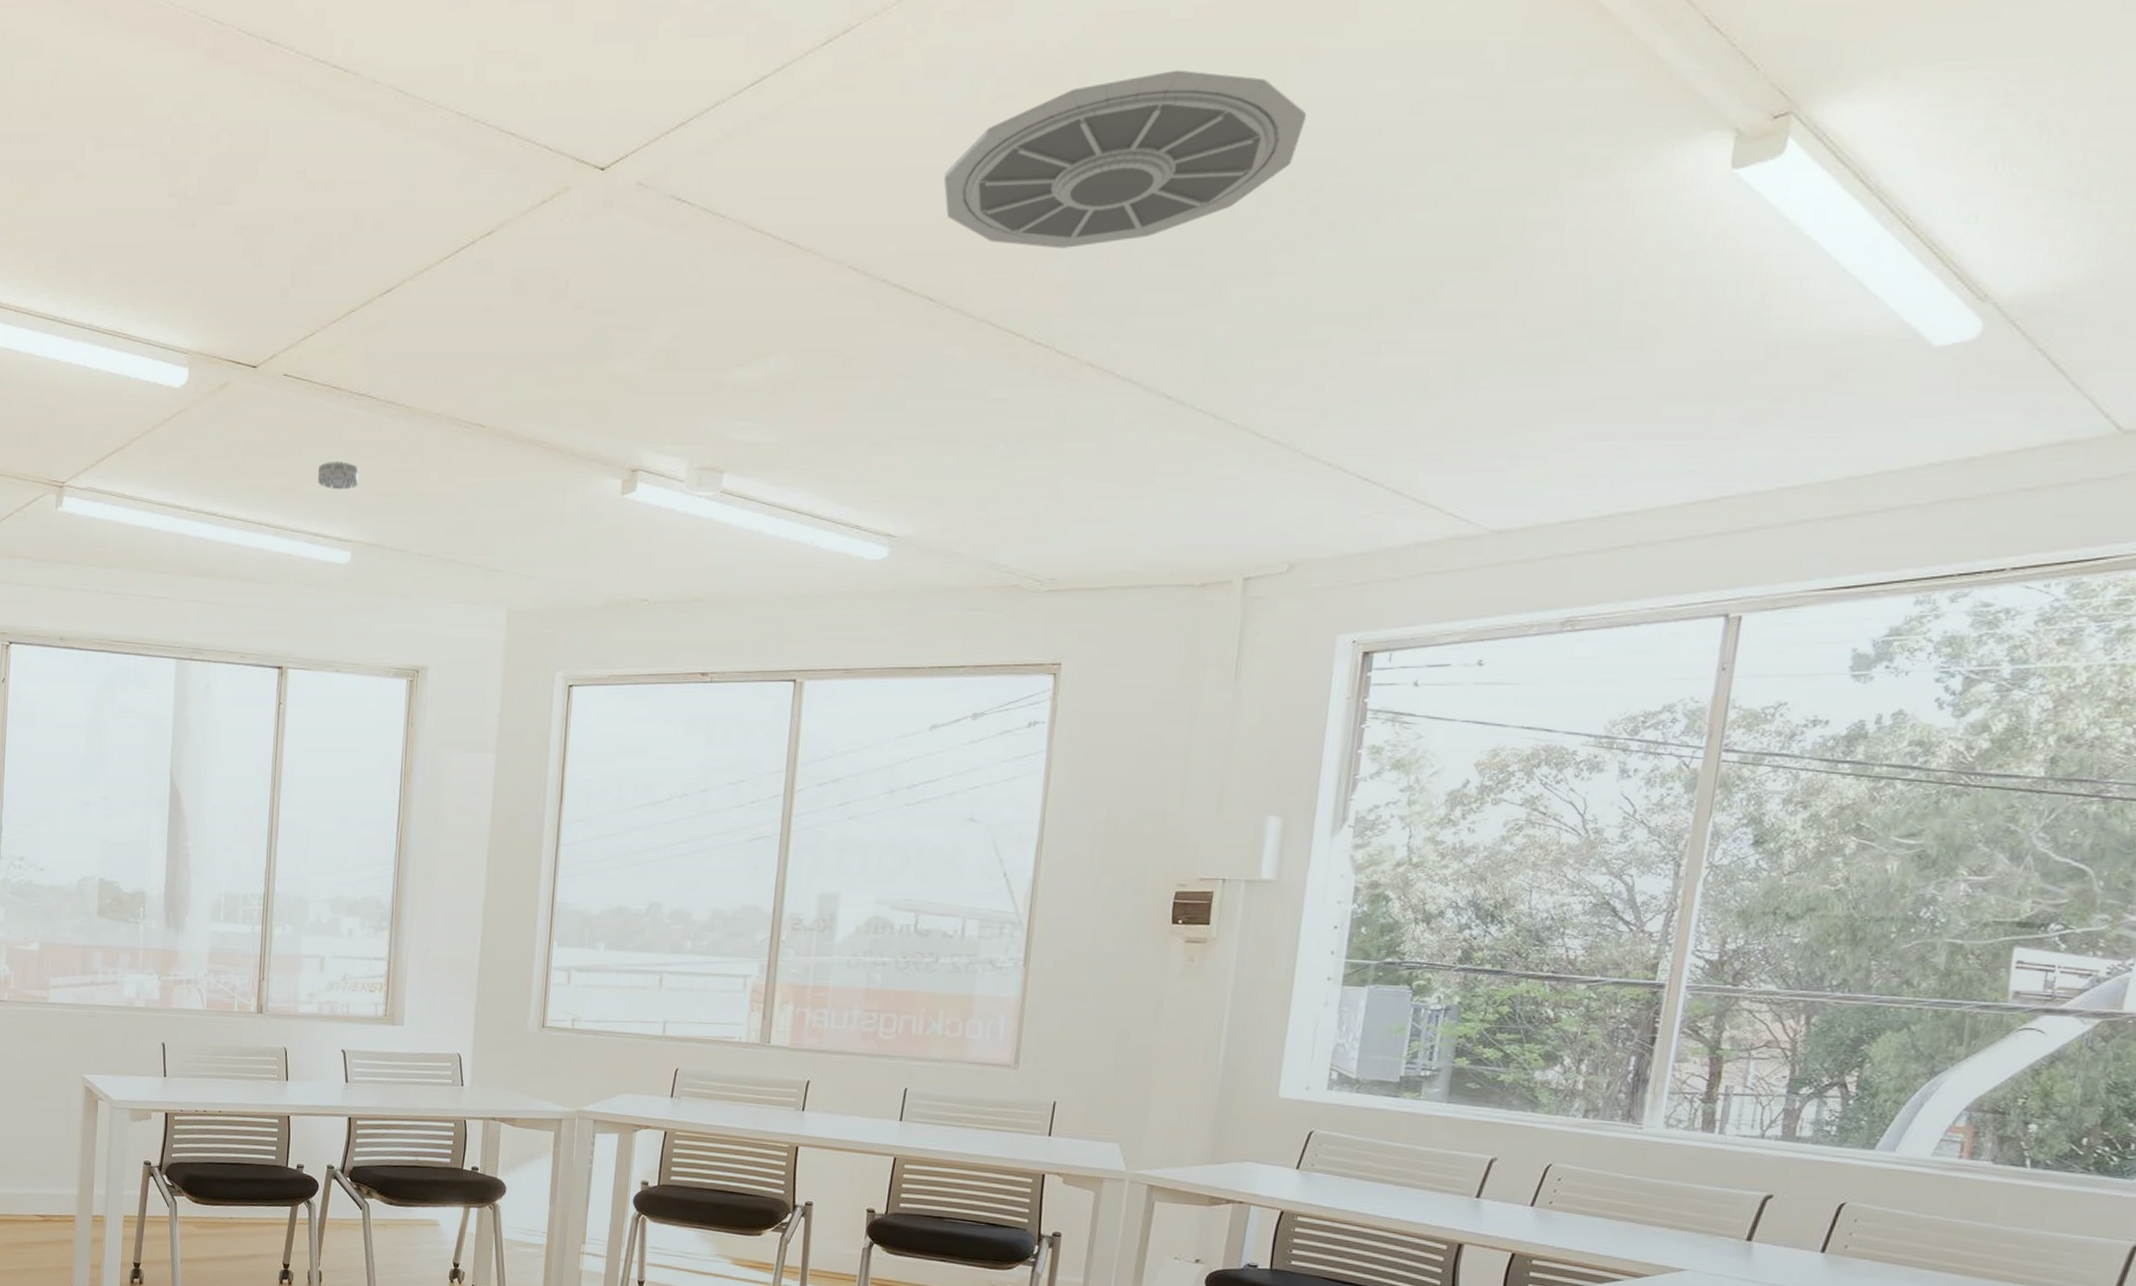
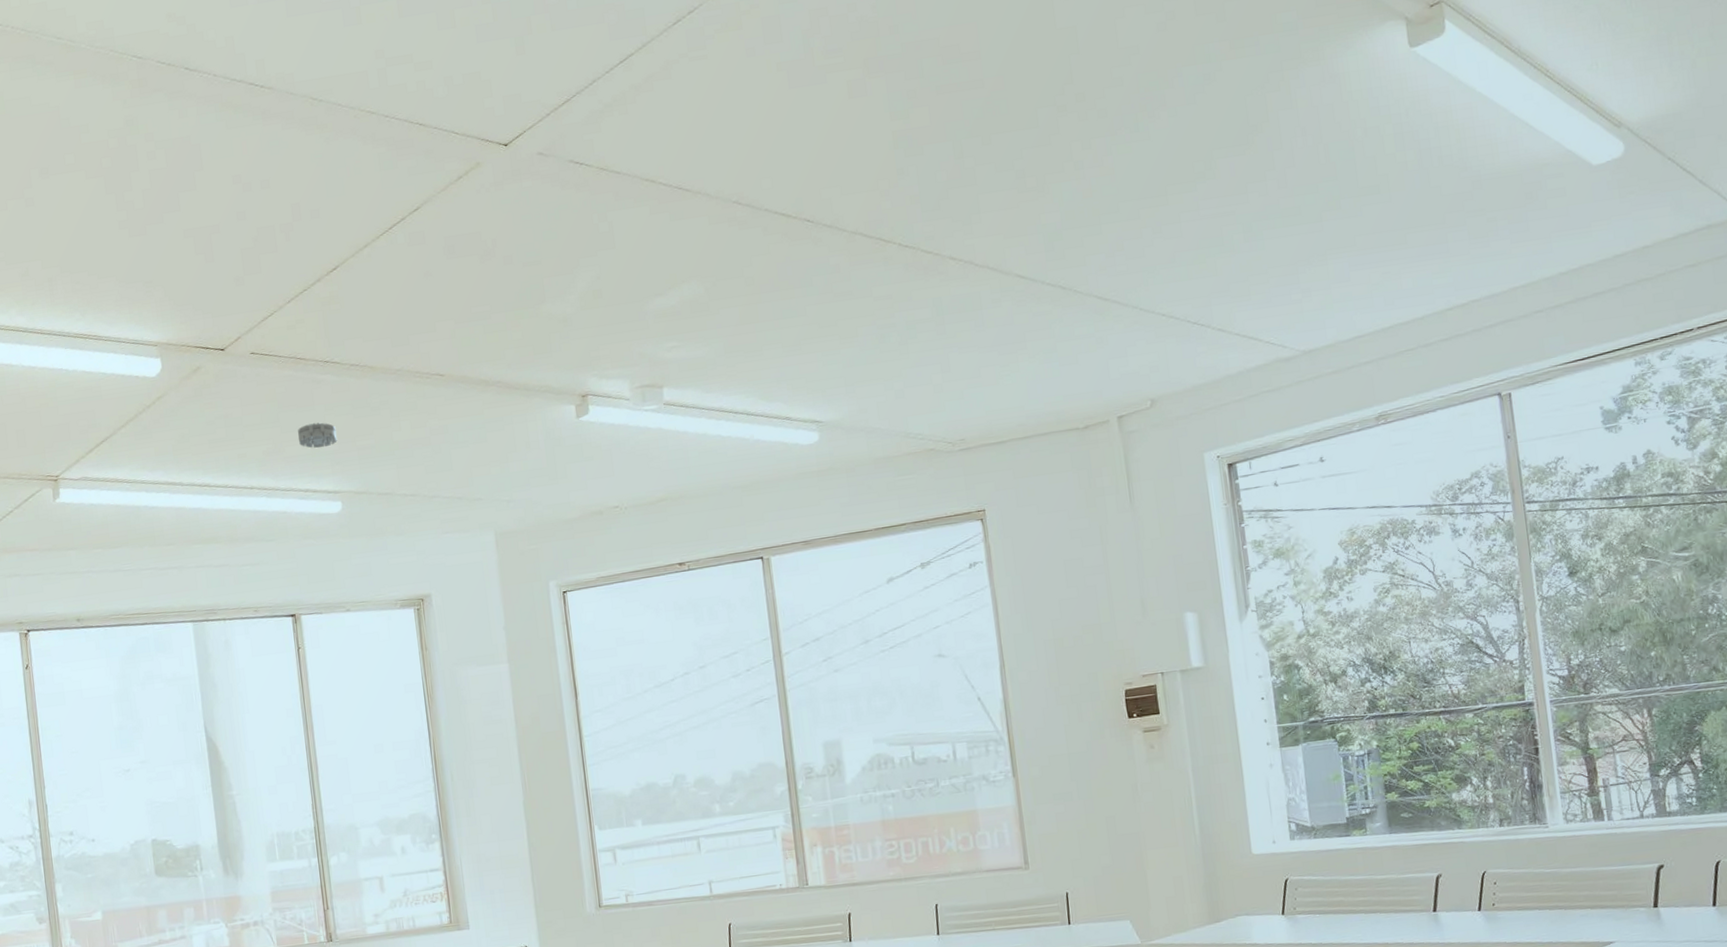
ceiling vent: present [943,70,1306,249] -> none [797,15,1078,169]

